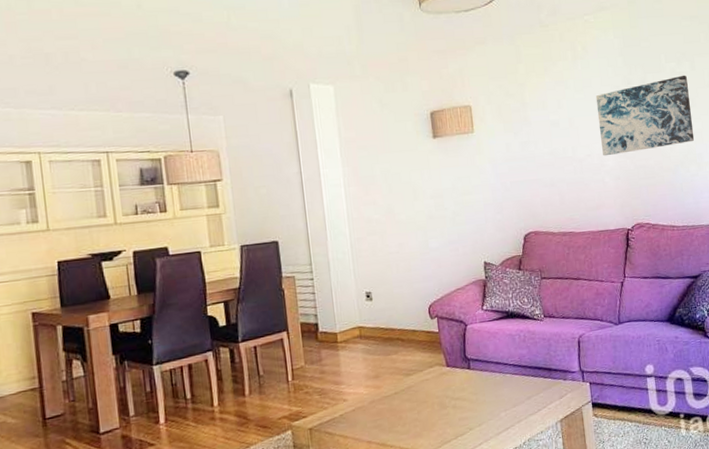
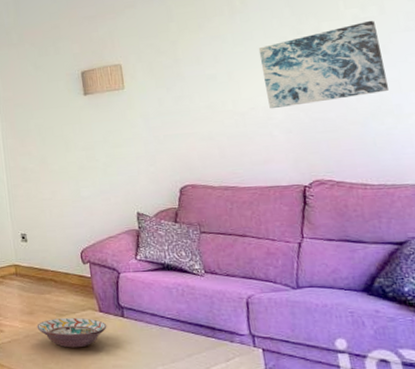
decorative bowl: none [383,374,454,408] -> present [36,317,107,348]

